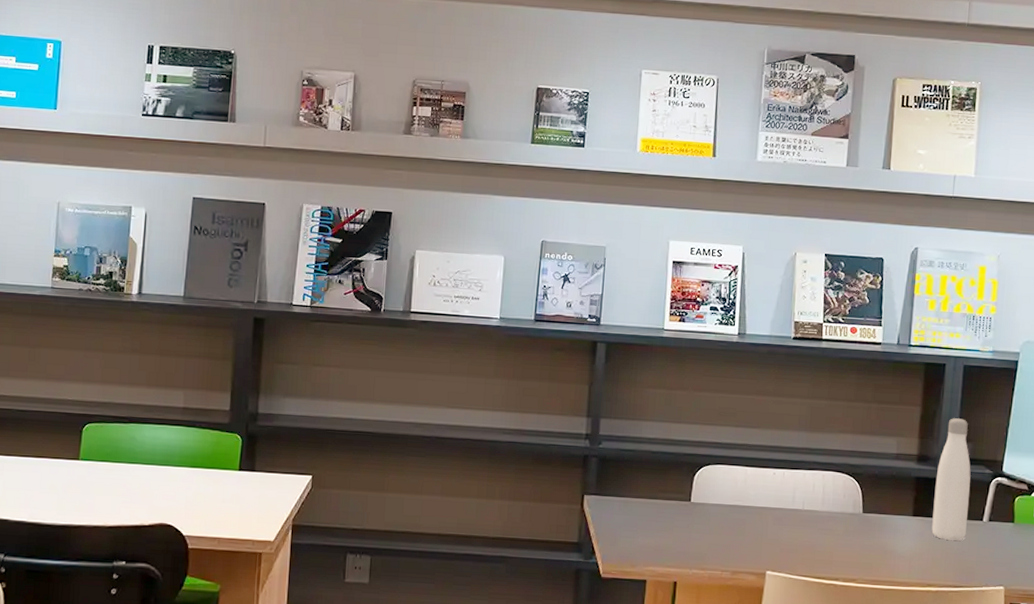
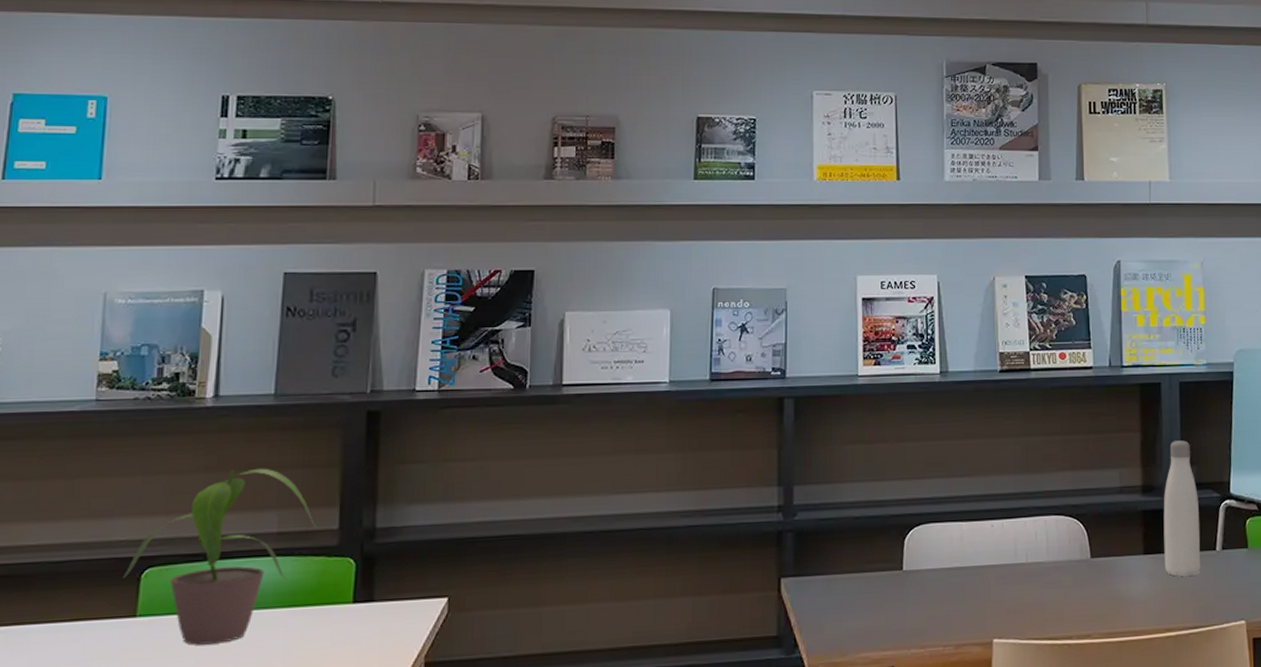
potted plant: none [69,353,212,489] -> present [122,468,315,645]

